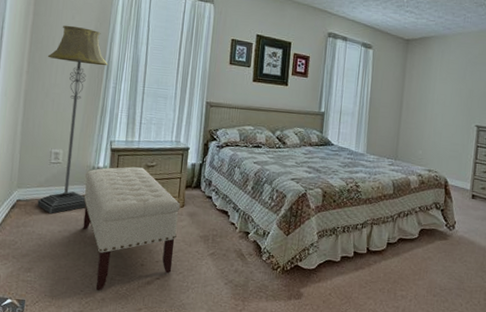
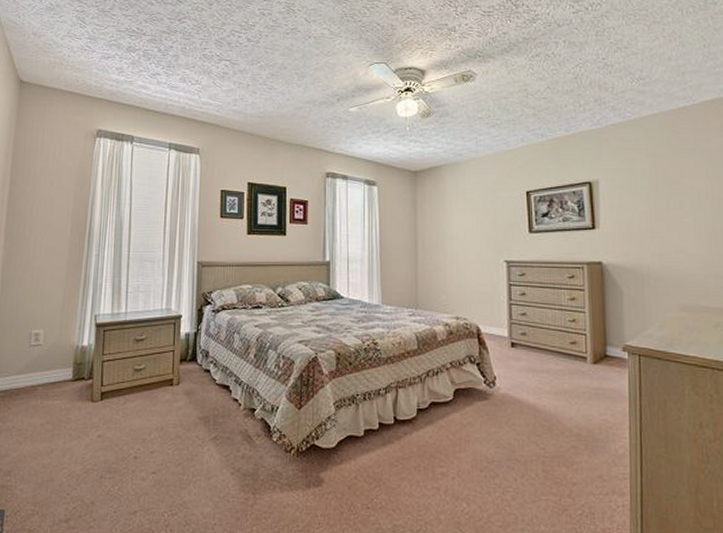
floor lamp: present [37,25,109,214] -> none [17,192,90,404]
bench: present [83,167,181,291] -> none [67,342,176,493]

